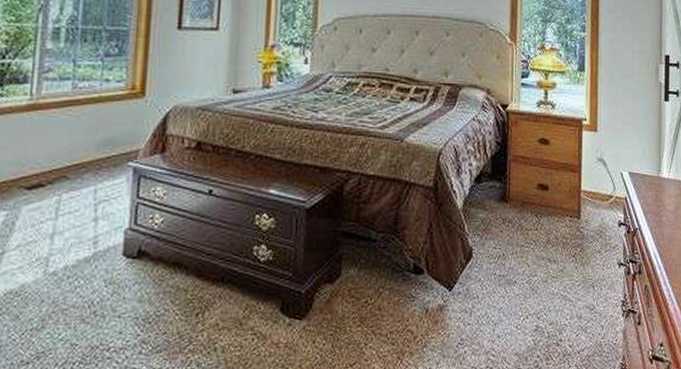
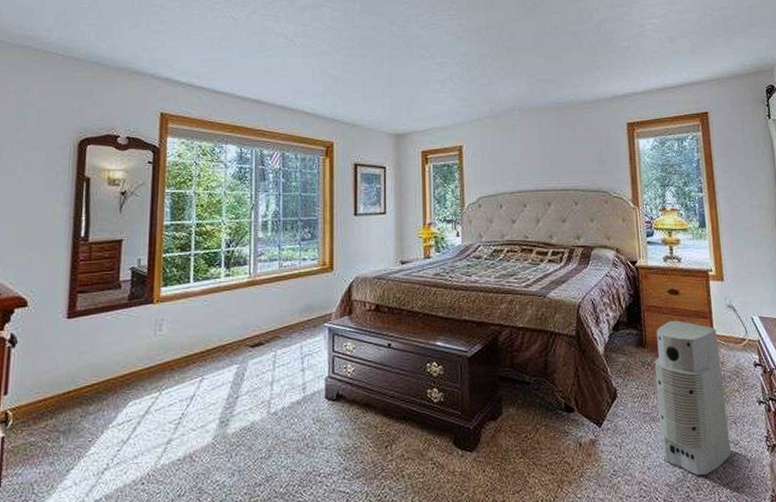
air purifier: none [514,174,586,344] -> present [654,321,732,476]

